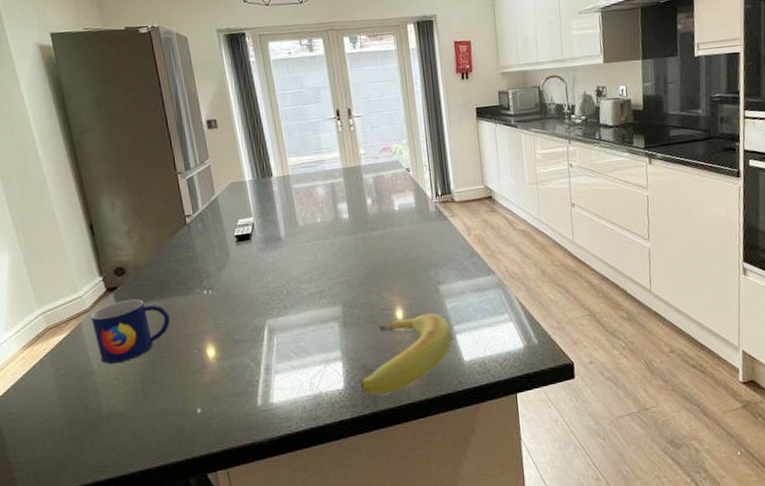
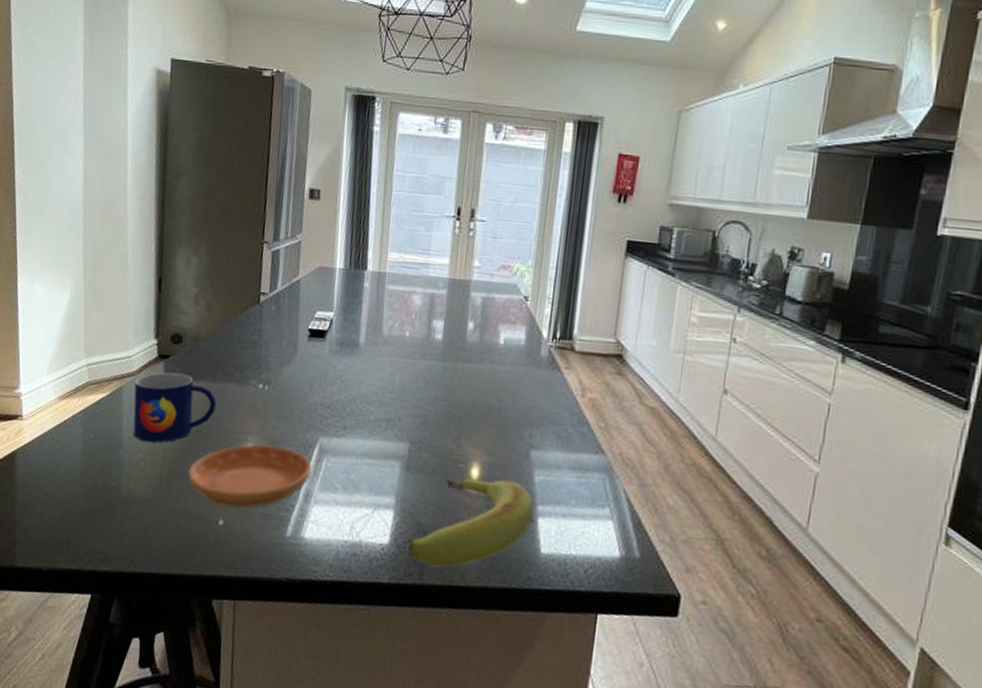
saucer: none [159,336,267,398] -> present [188,444,313,509]

